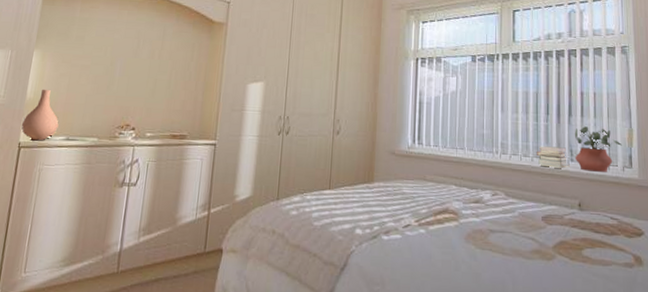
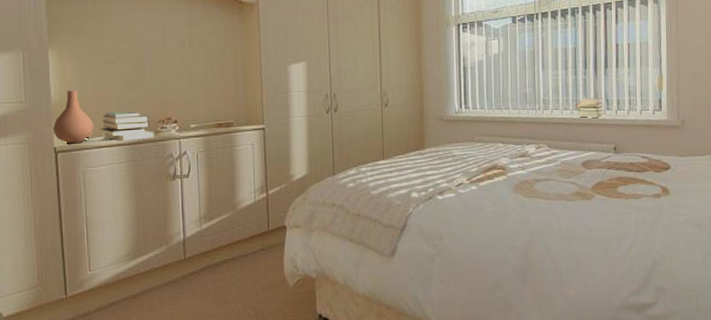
books: none [62,113,113,144] -> present [100,111,156,142]
potted plant: present [574,126,622,173] -> none [610,76,653,118]

